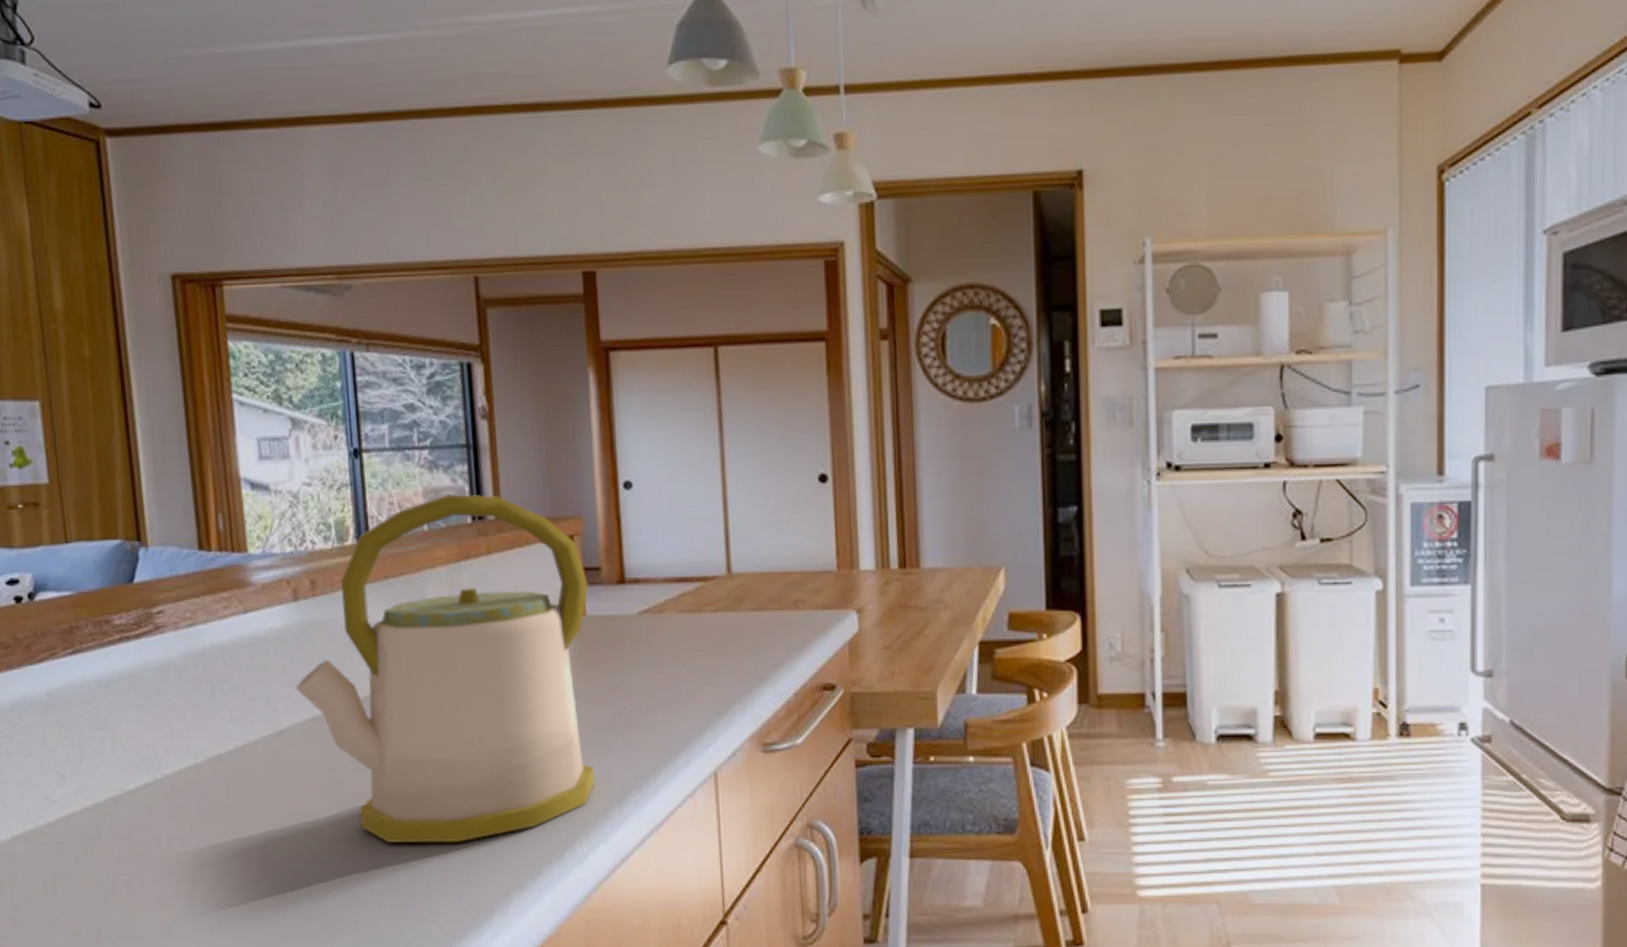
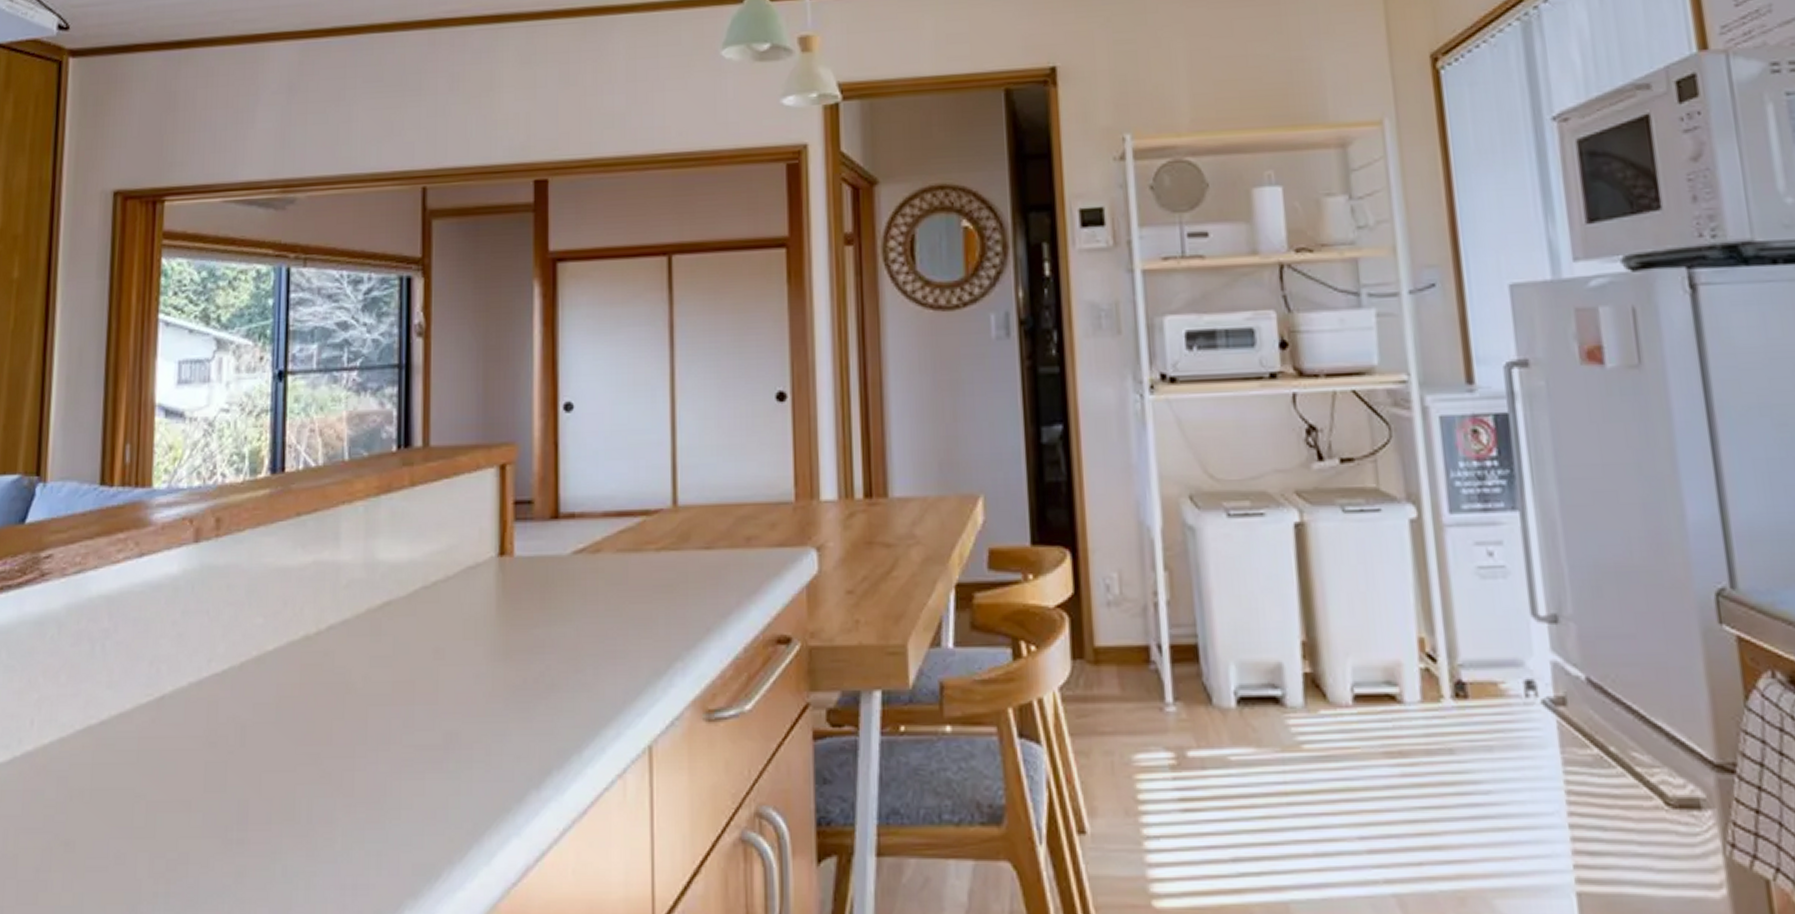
kettle: present [295,493,595,842] -> none [183,418,518,836]

